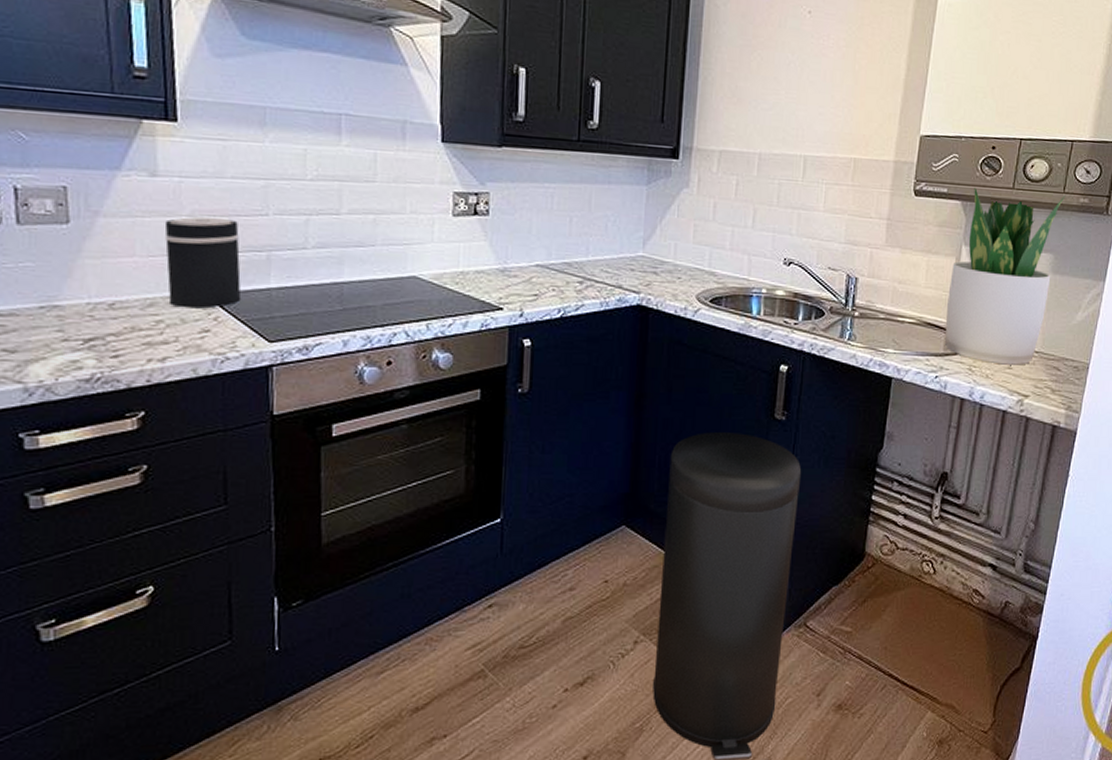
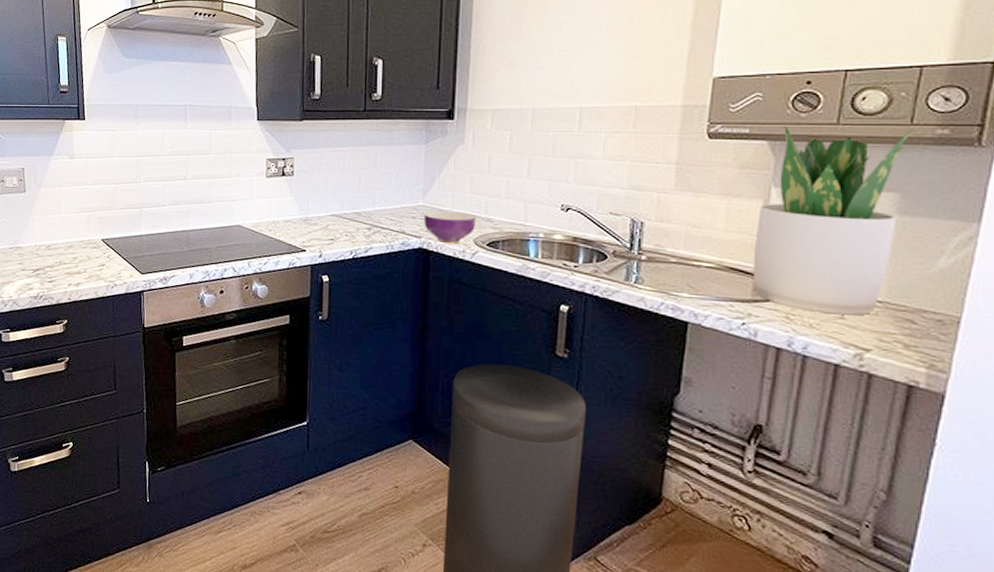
cylinder: present [164,217,242,309] -> none [78,185,124,250]
bowl: none [643,262,700,301] -> present [423,210,477,245]

